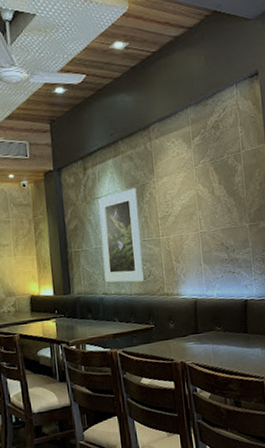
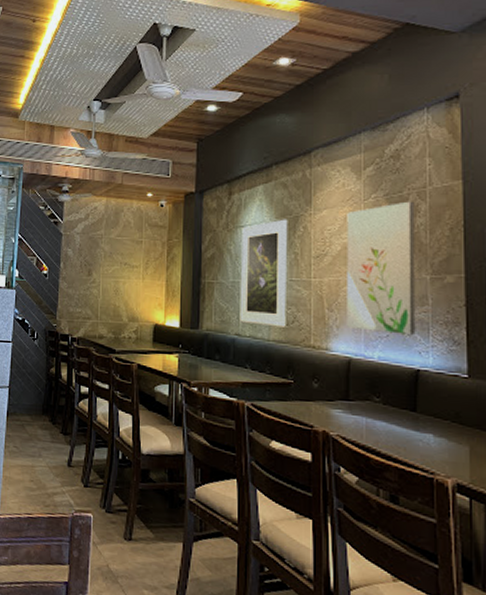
wall art: none [183,163,242,275] -> present [347,201,416,335]

